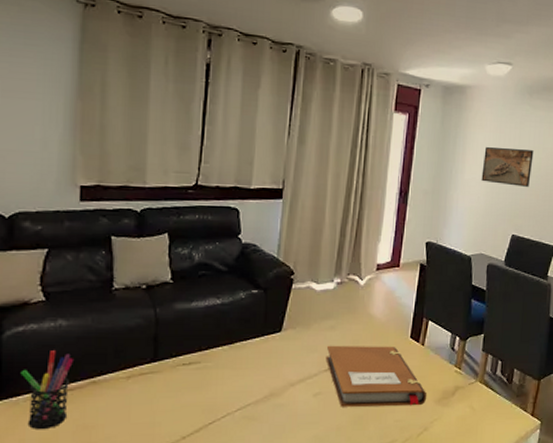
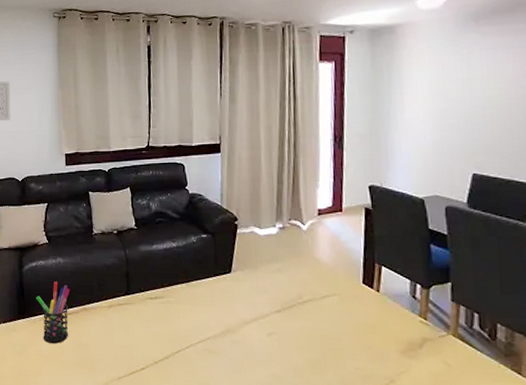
notebook: present [325,345,427,407] -> none [275,287,390,356]
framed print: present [481,147,534,187] -> none [425,80,490,121]

